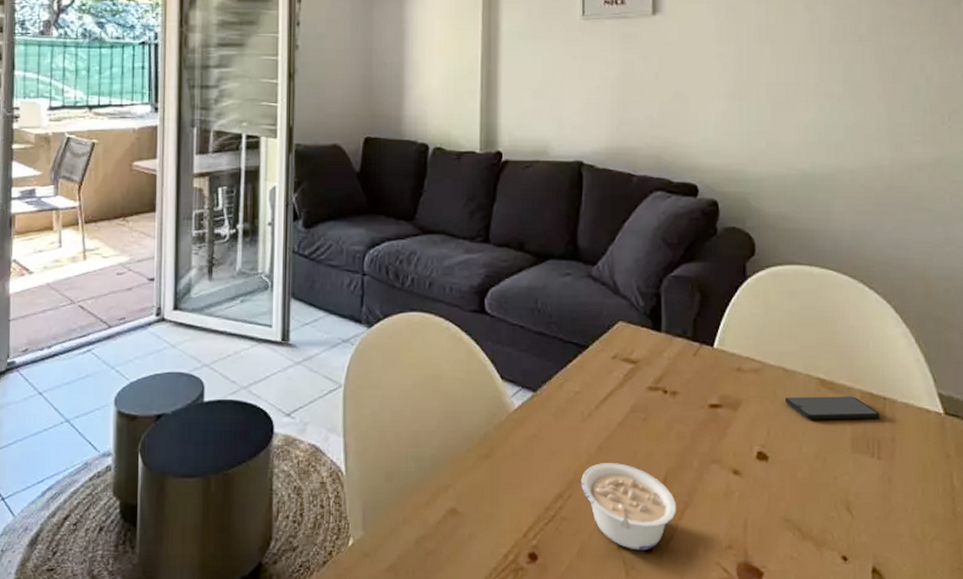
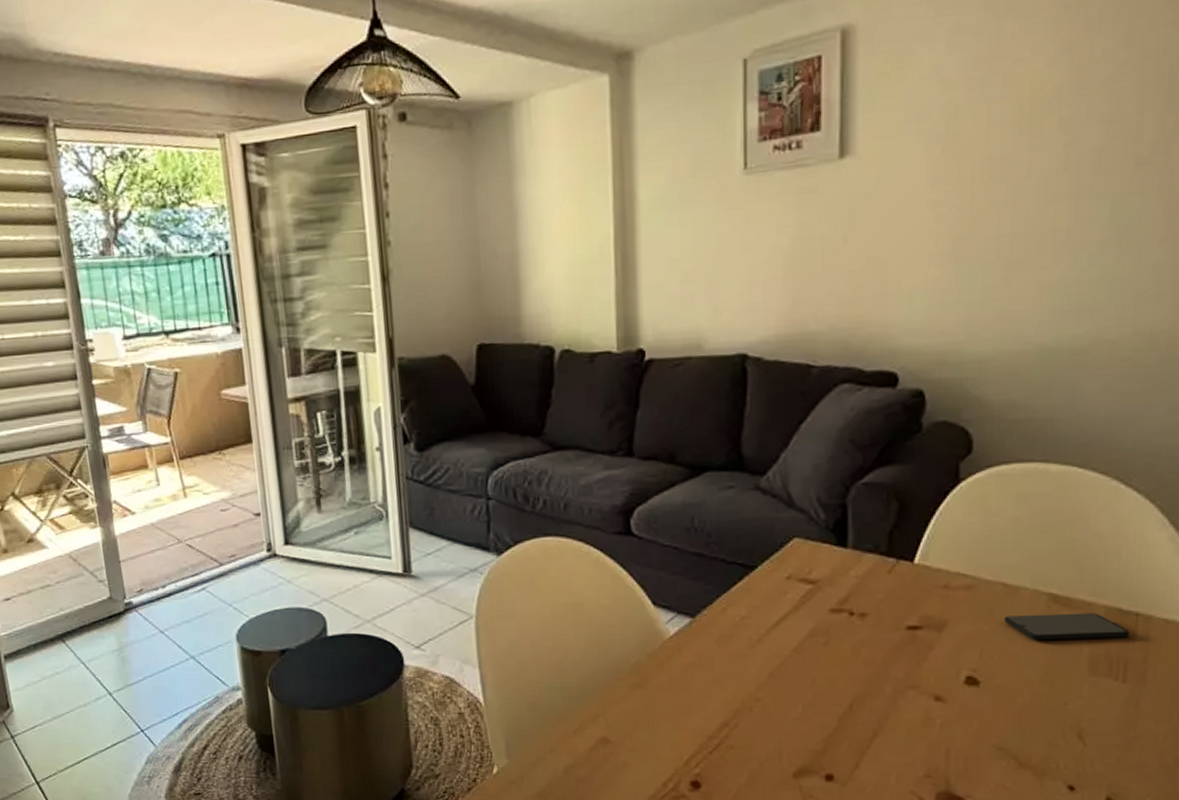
legume: present [581,463,676,550] -> none [750,690,863,779]

